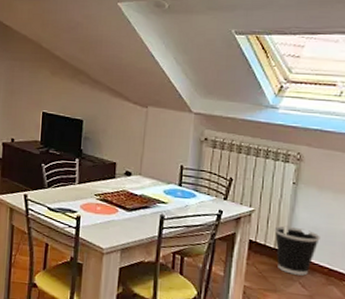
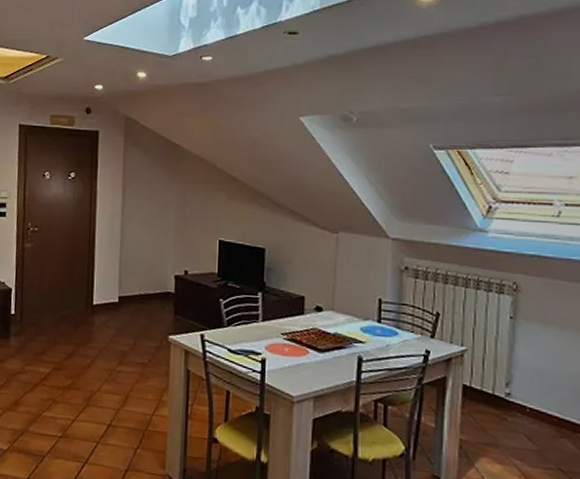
wastebasket: present [274,225,320,276] -> none [491,367,546,427]

